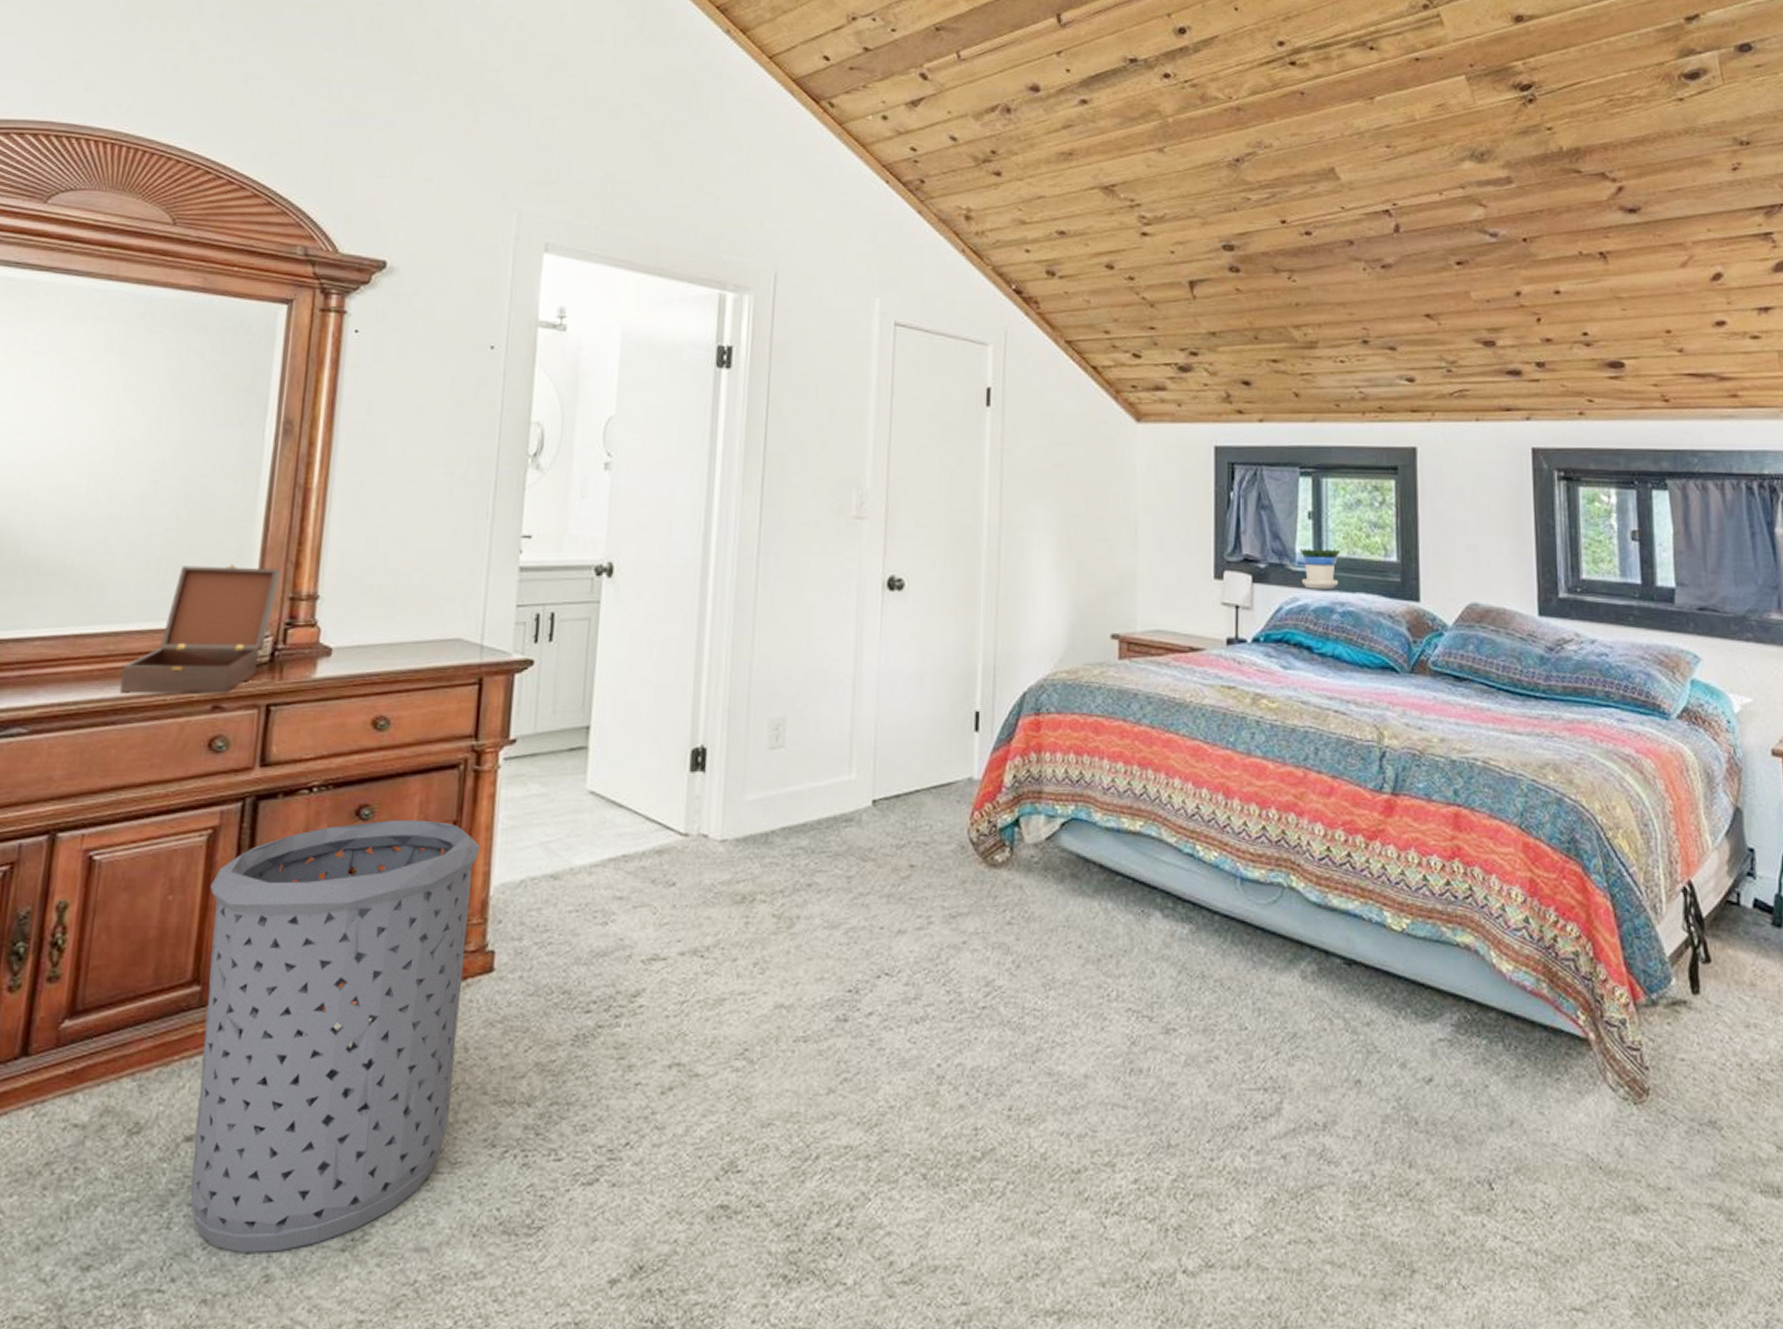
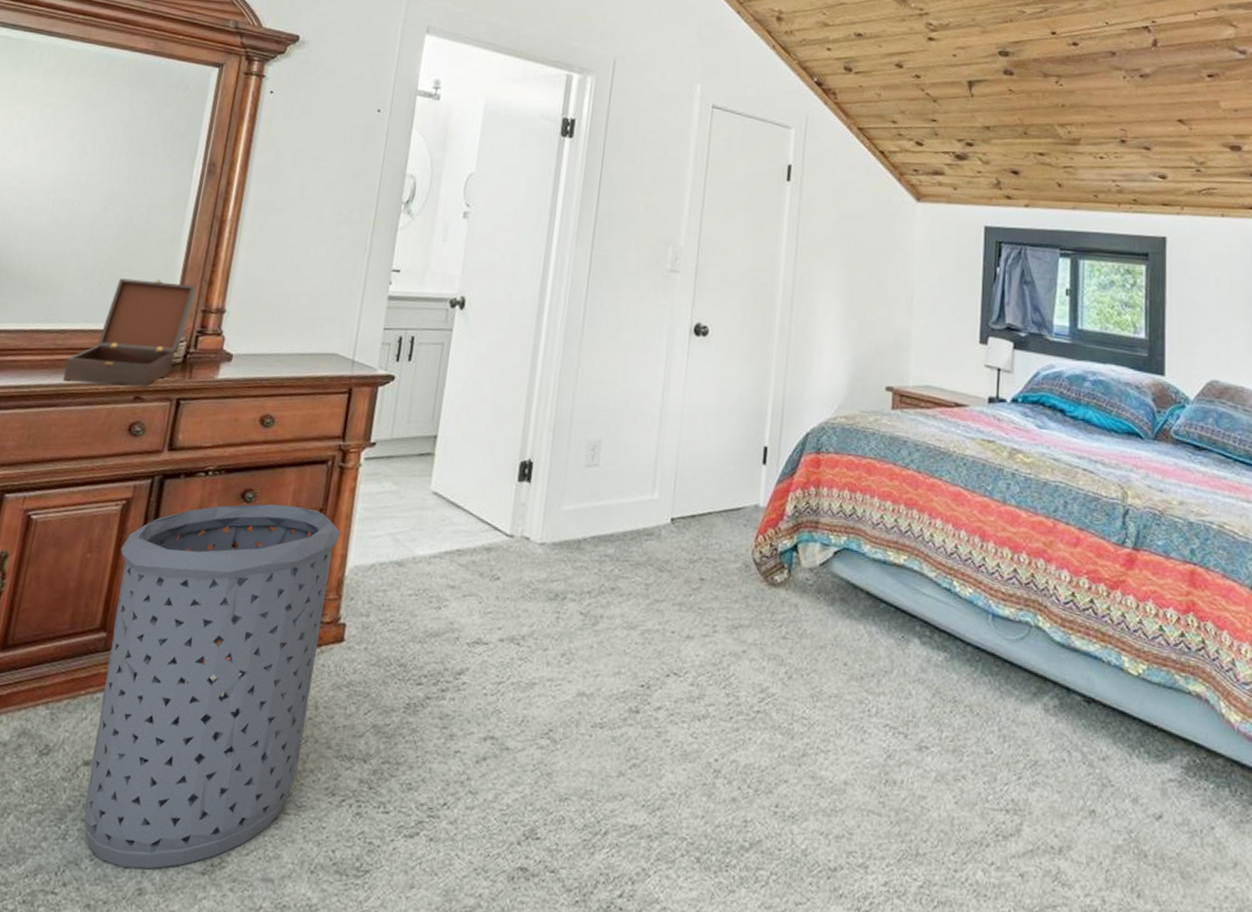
flowerpot: present [1299,549,1340,589] -> none [1057,321,1093,360]

